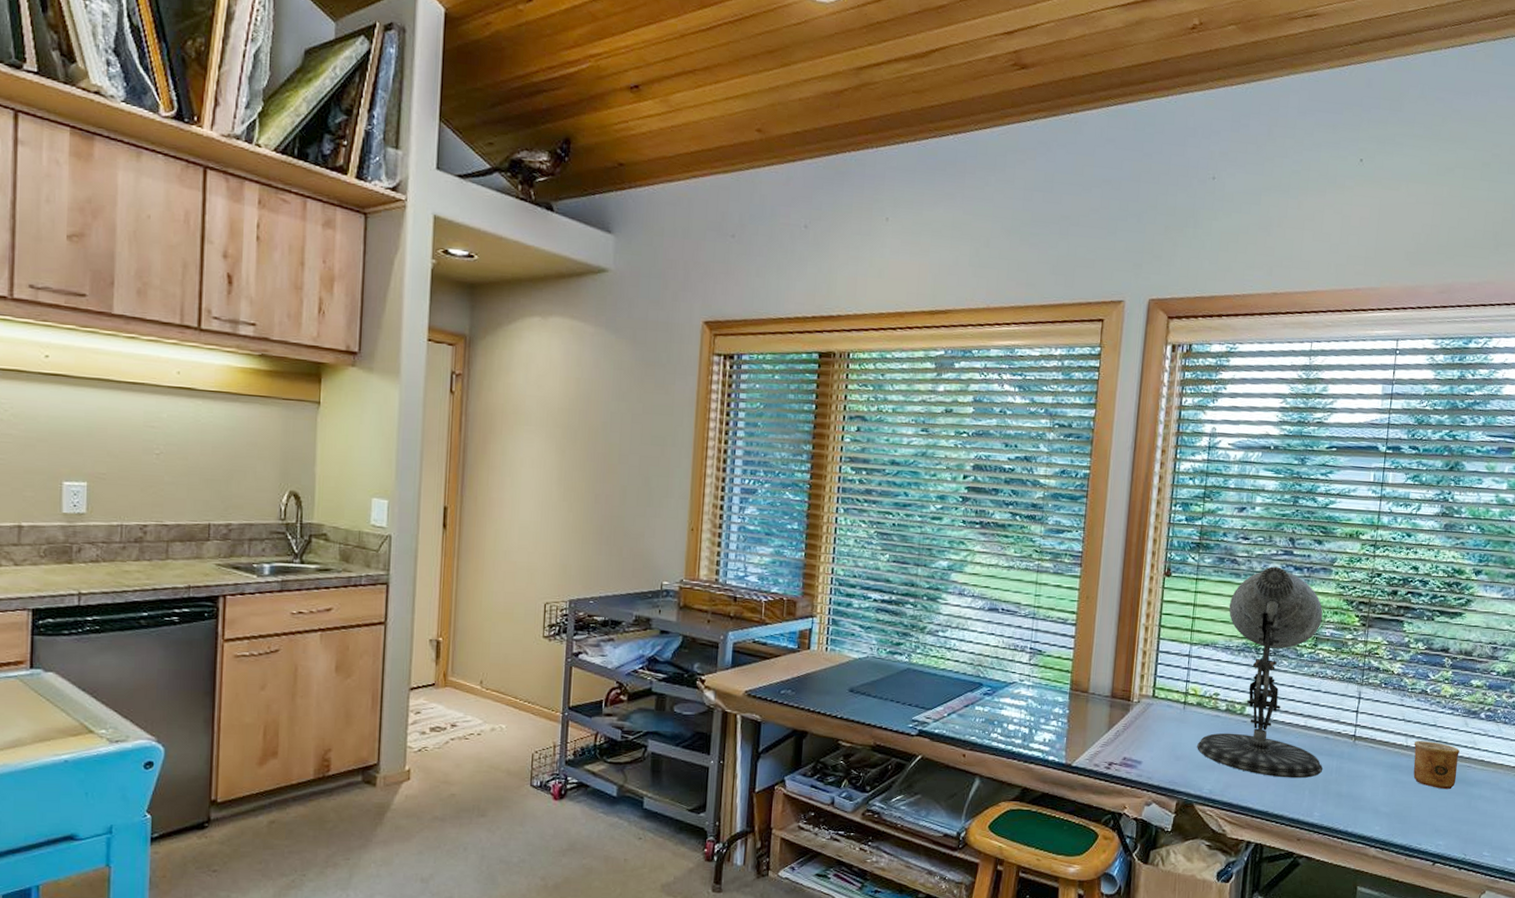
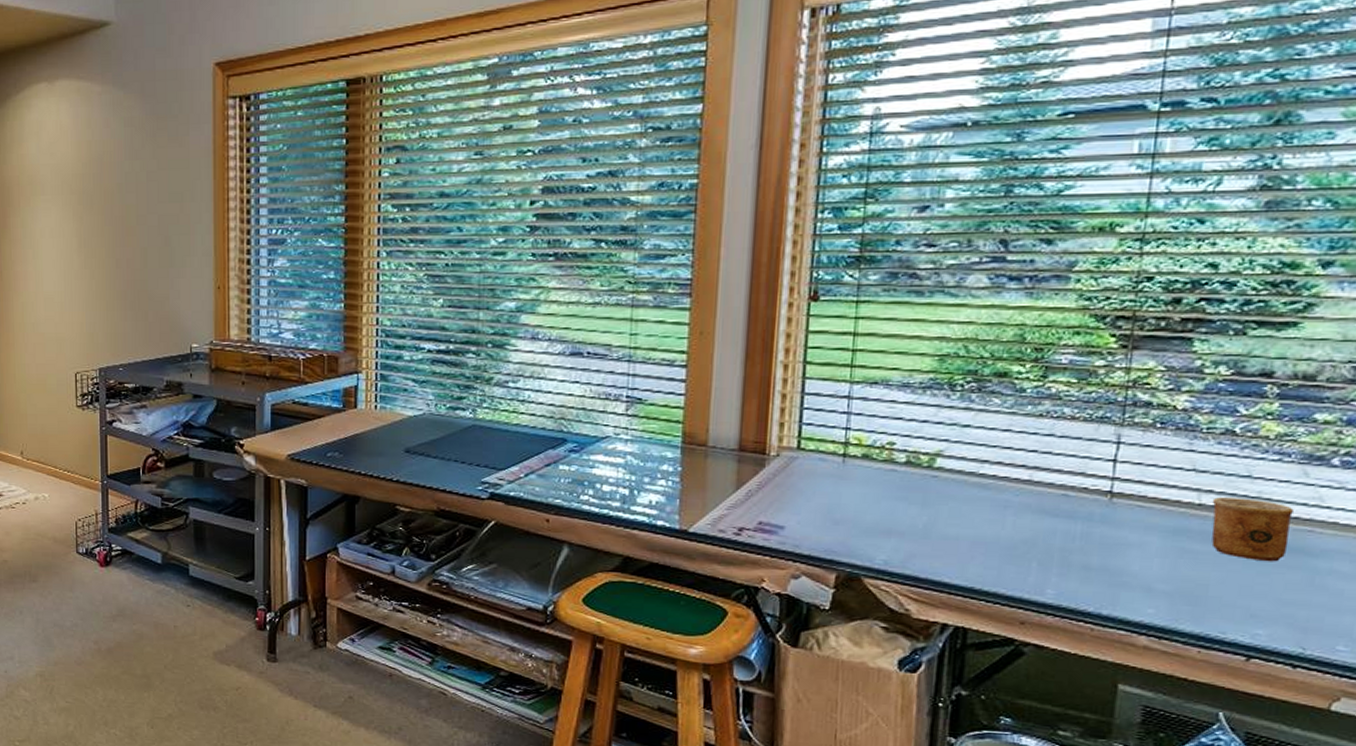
desk lamp: present [1197,566,1323,779] -> none [864,278,1060,547]

